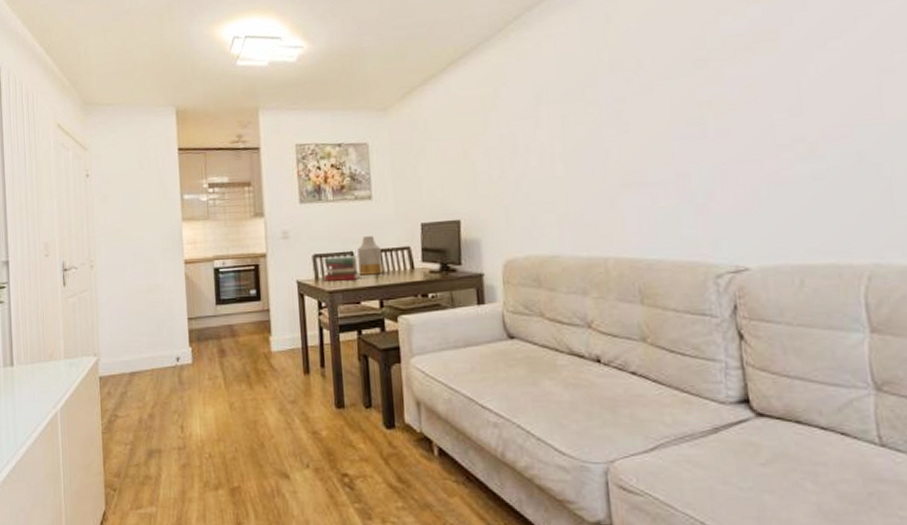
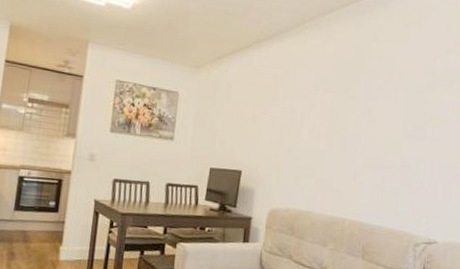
books: present [324,254,359,283] -> none [120,183,151,207]
vase: present [357,236,382,275] -> none [151,171,173,205]

